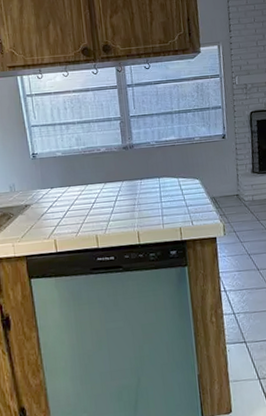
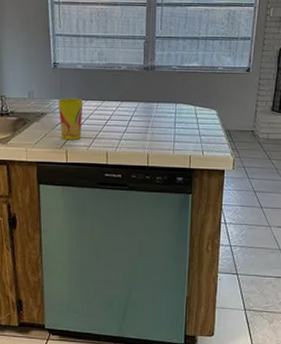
cup: none [41,185,69,229] -> present [58,98,83,140]

